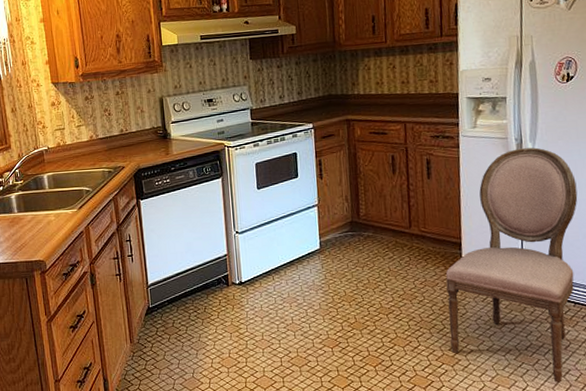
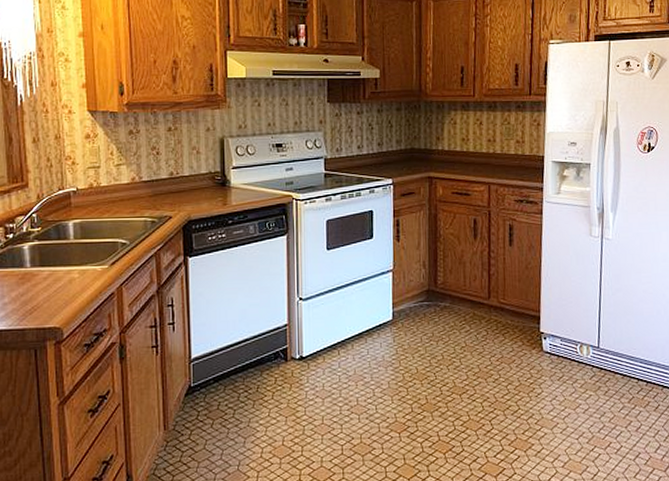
dining chair: present [445,147,578,384] -> none [523,218,654,468]

